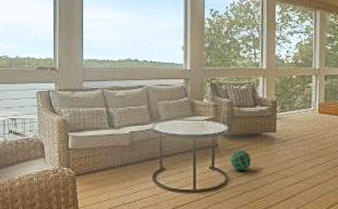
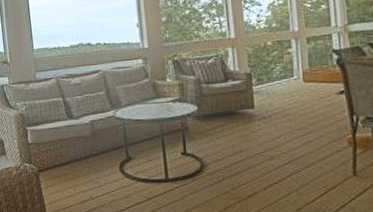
volleyball: present [230,150,251,170] -> none [203,132,229,154]

